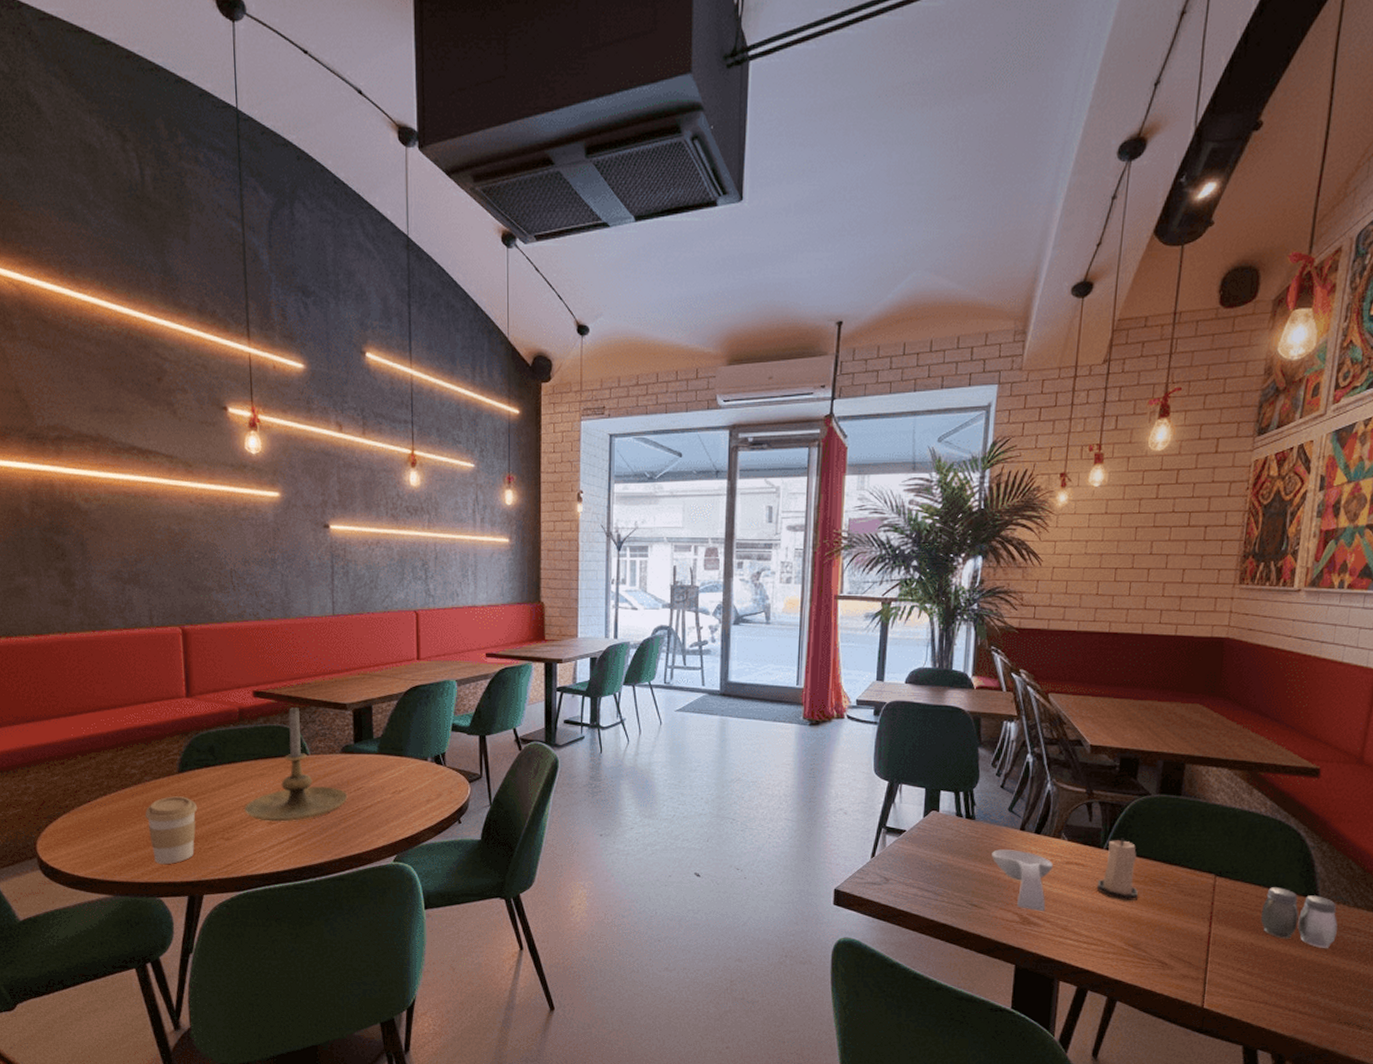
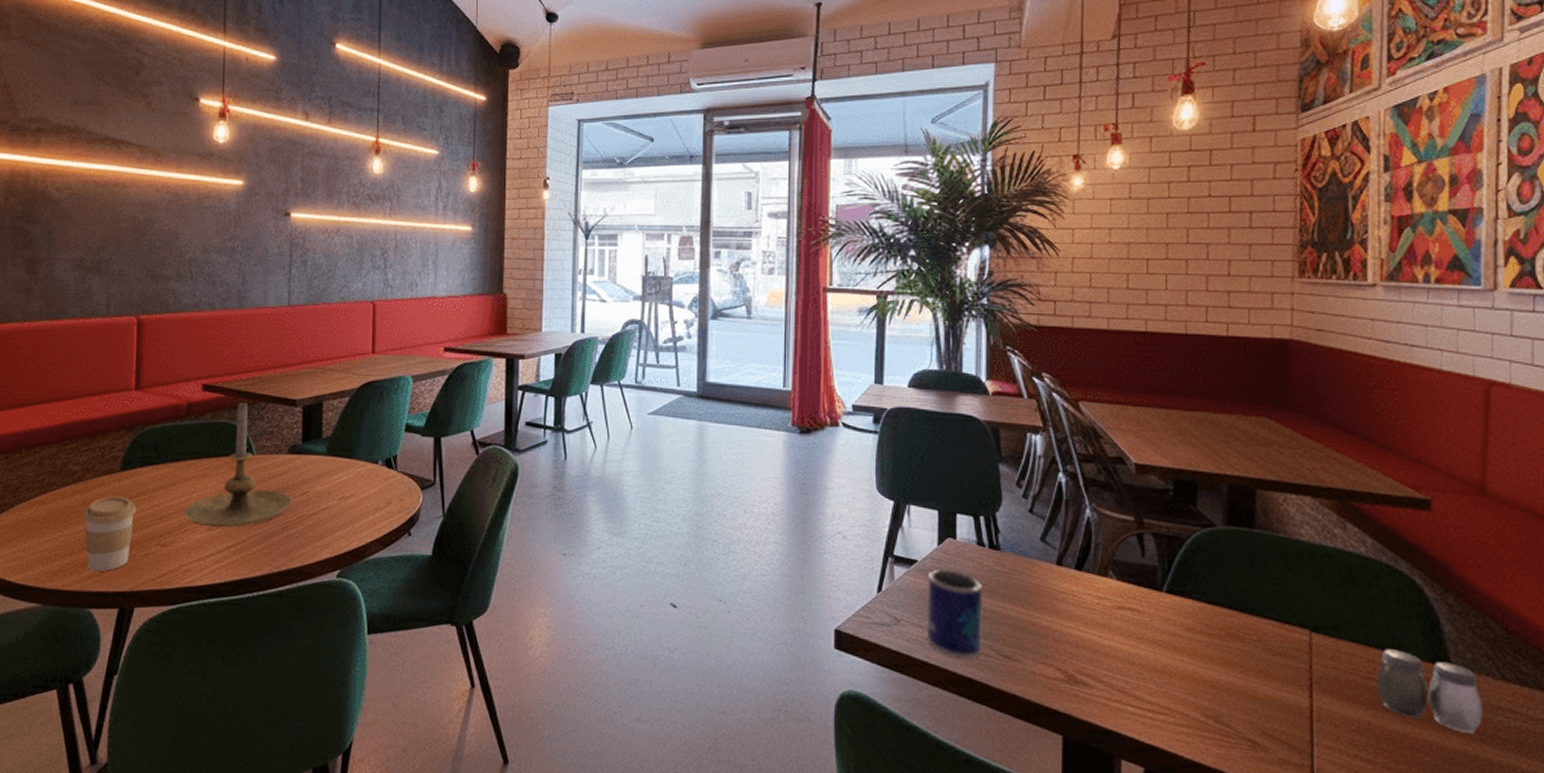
mug: none [911,837,959,908] -> present [926,569,984,659]
spoon rest: present [992,849,1053,912] -> none [1024,588,1101,669]
candle: present [1096,838,1139,901] -> none [1158,579,1213,660]

